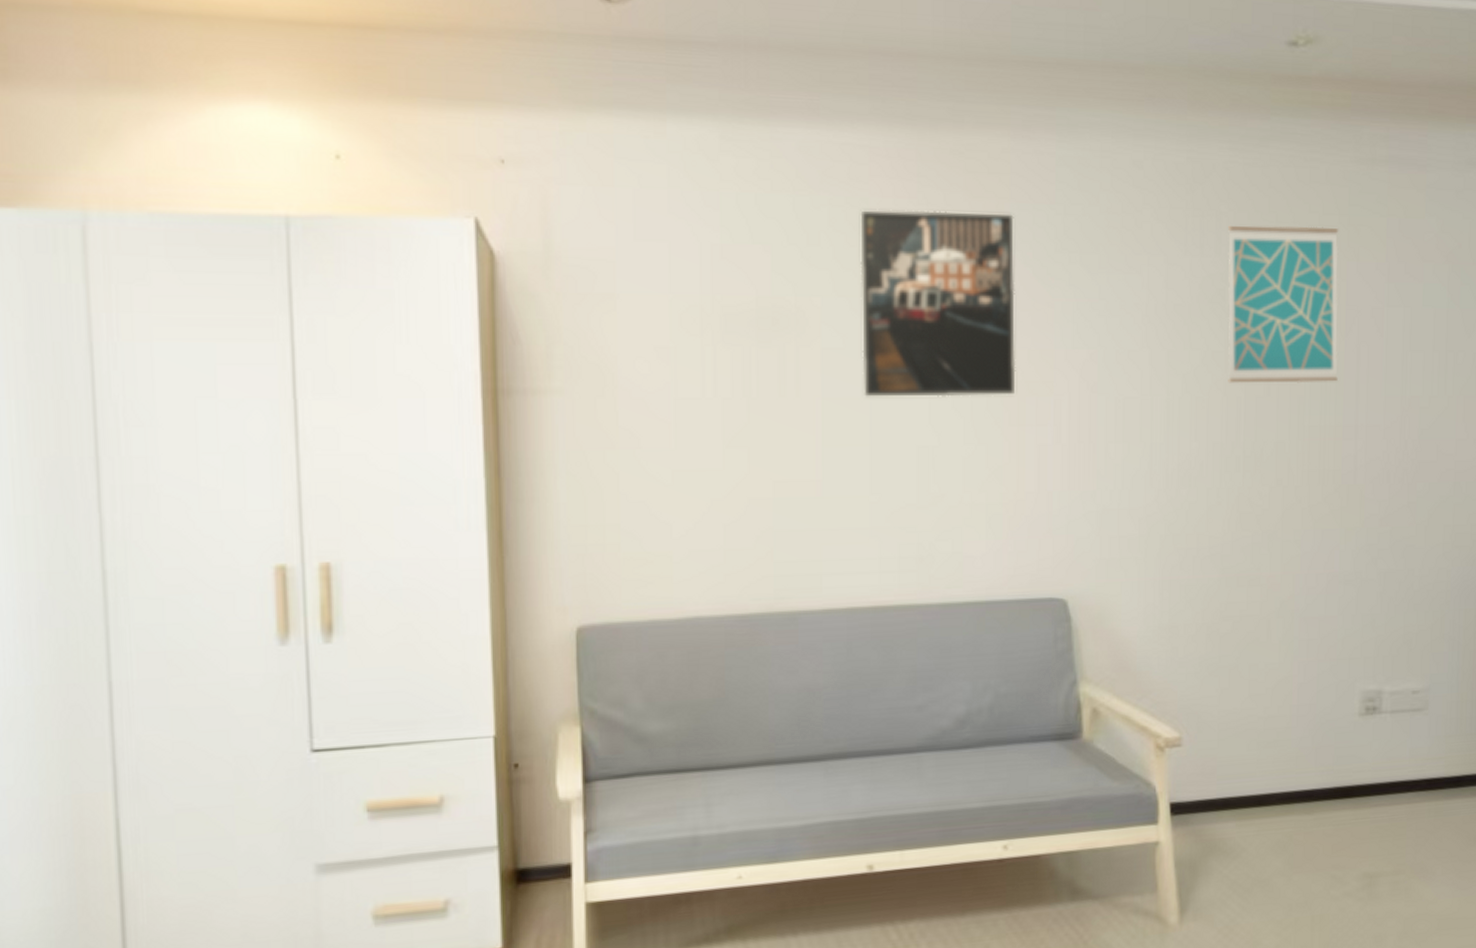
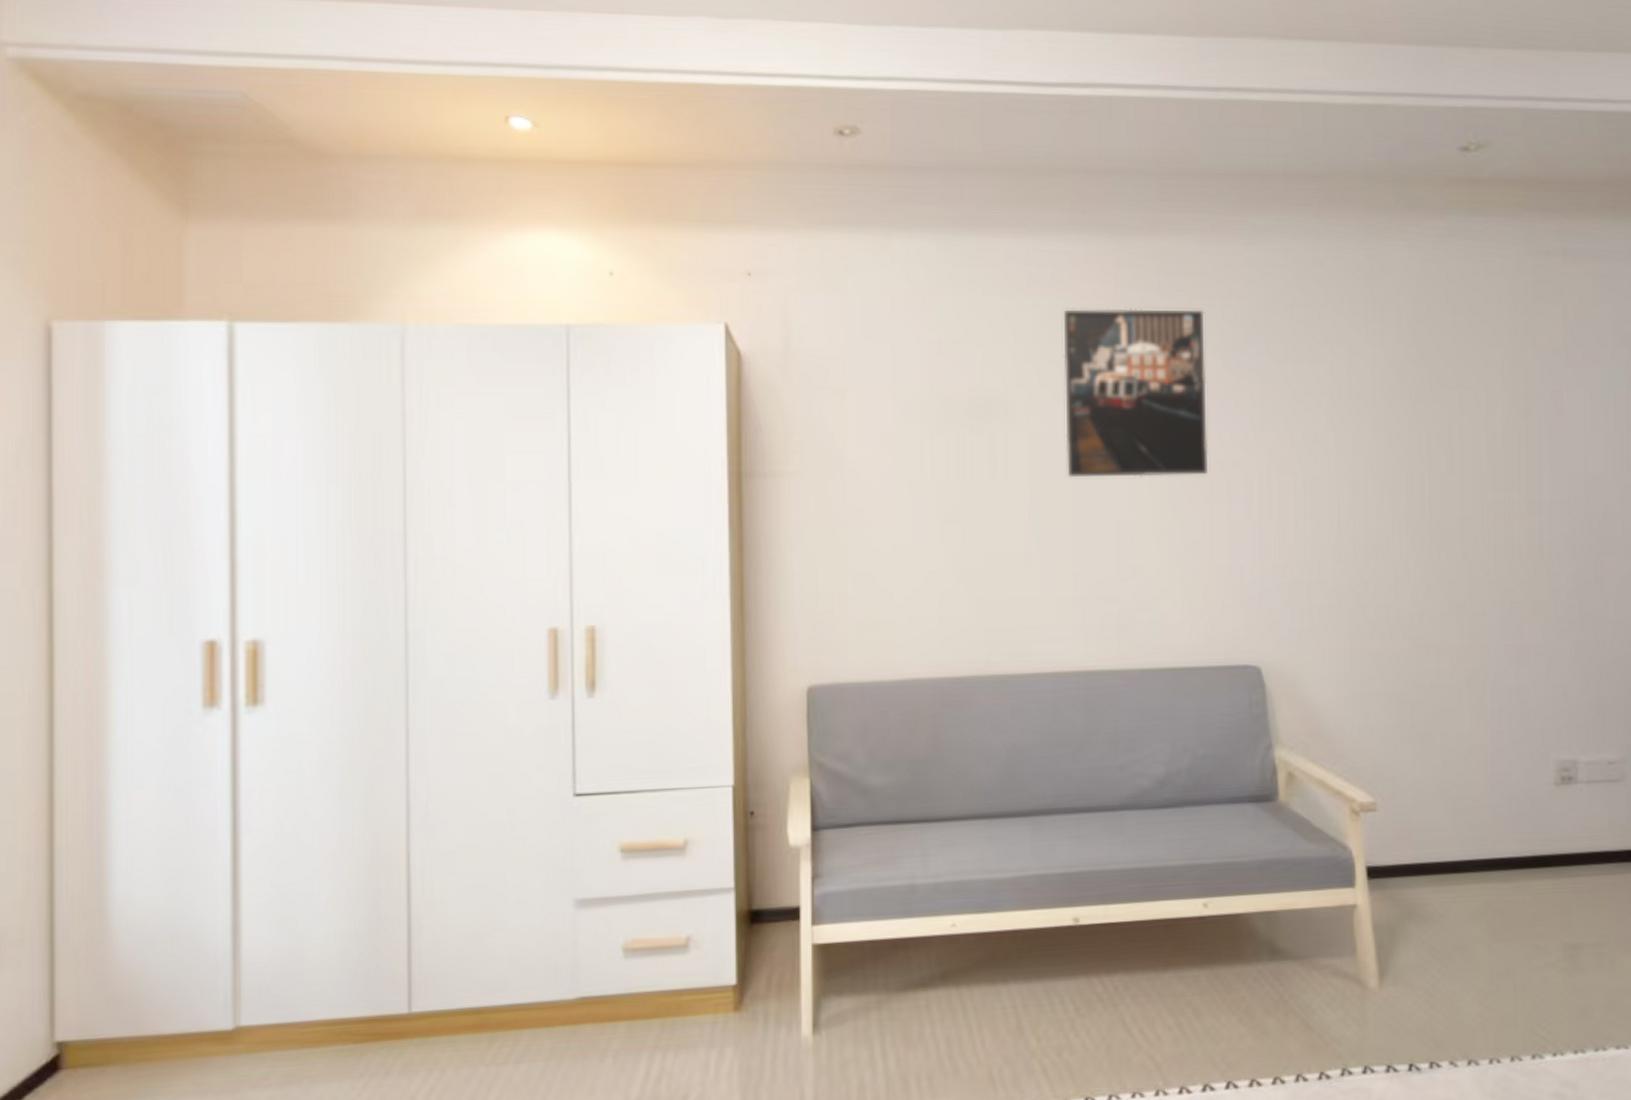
wall art: present [1228,225,1339,383] -> none [1408,315,1520,463]

